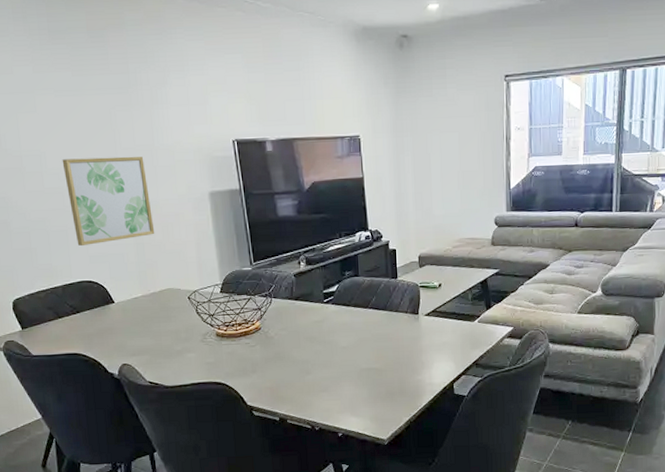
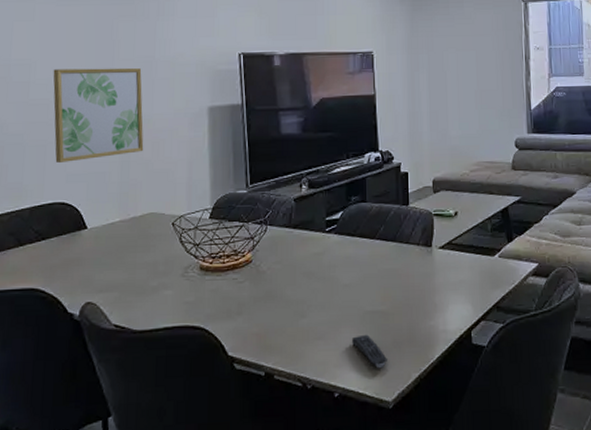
remote control: none [351,387,382,414] -> present [352,334,387,369]

